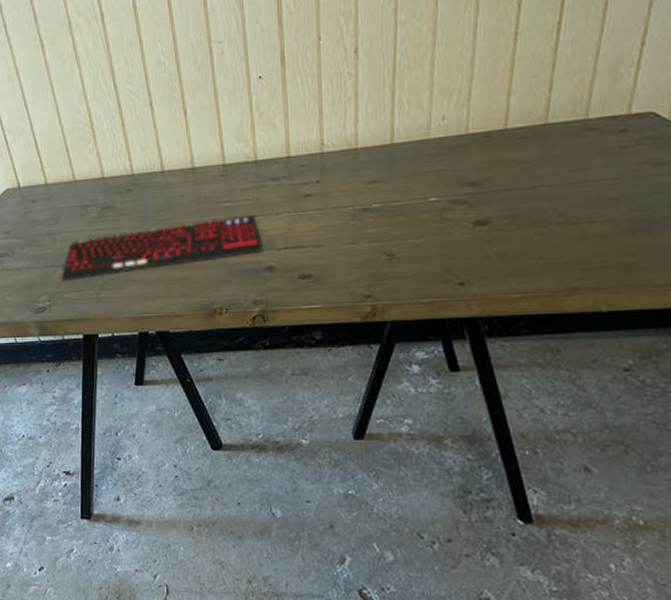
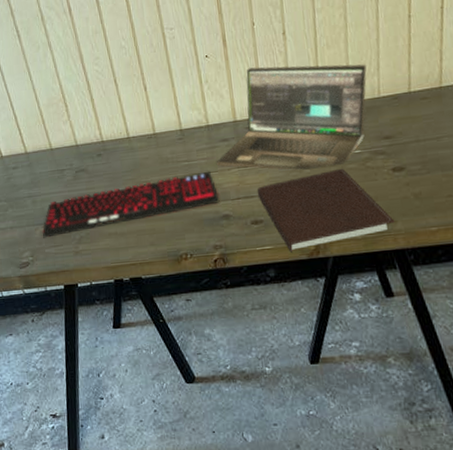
laptop: none [264,92,456,219] -> present [217,64,367,170]
notebook: none [309,218,470,314] -> present [258,168,395,253]

